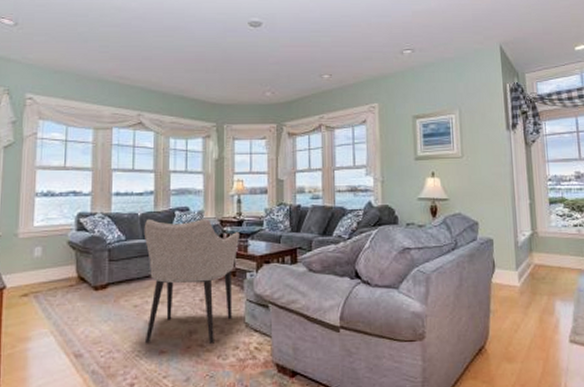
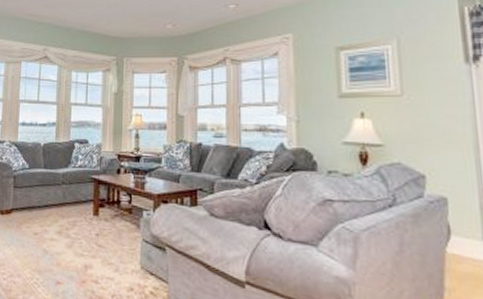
armchair: present [143,218,239,344] -> none [42,149,137,281]

